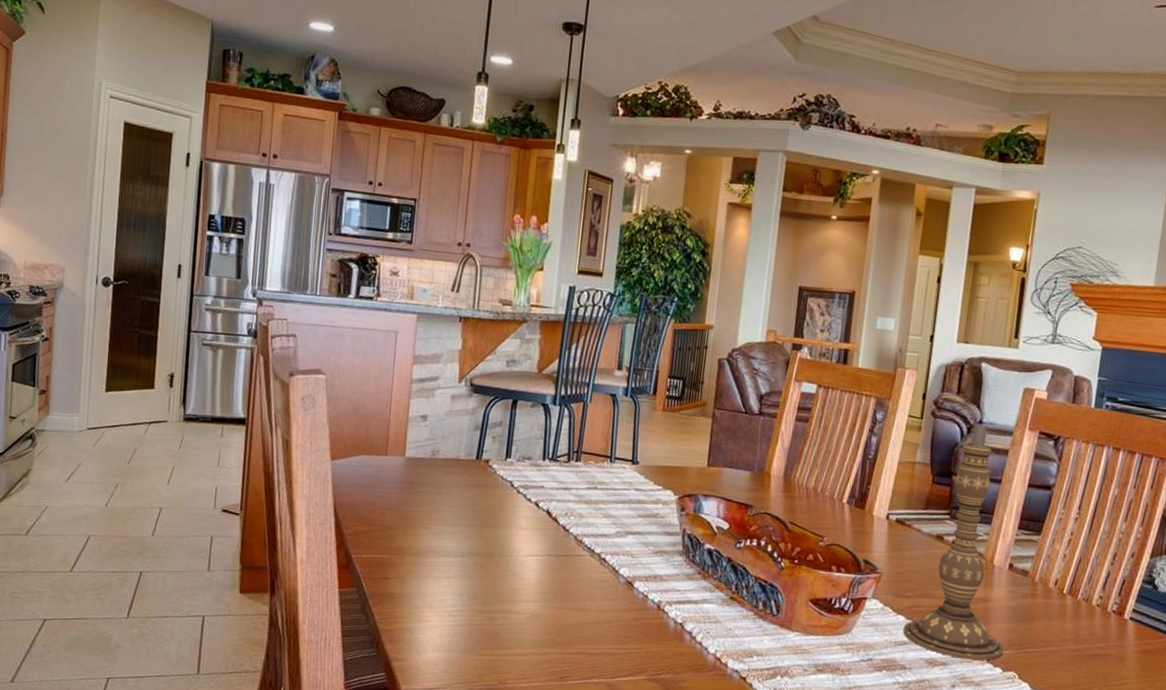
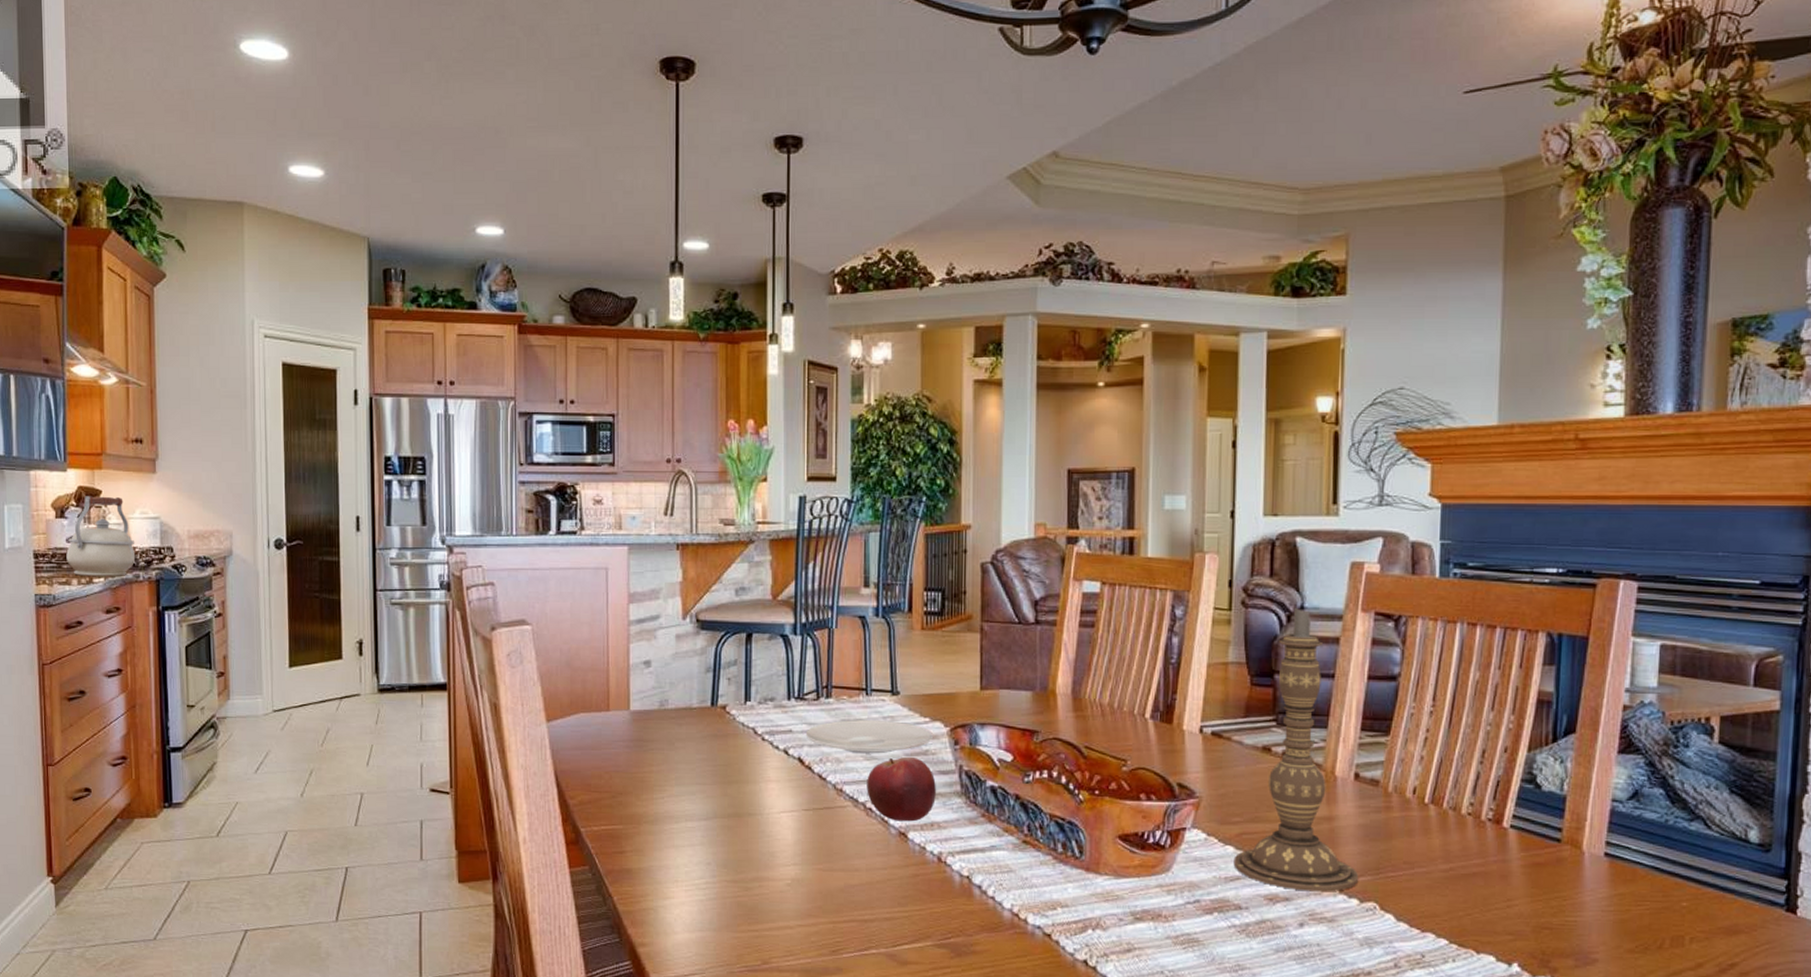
plate: none [555,482,665,514] -> present [805,720,934,754]
fruit: none [602,517,662,574] -> present [867,756,936,822]

